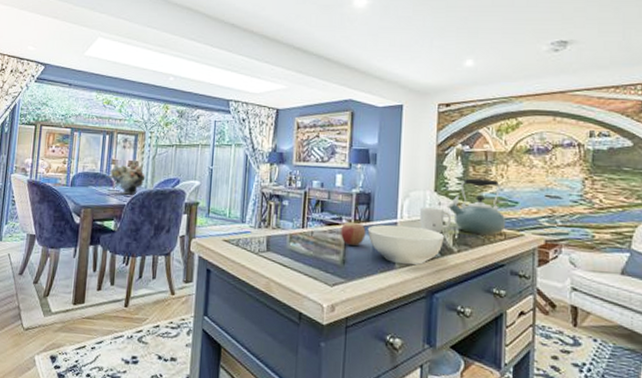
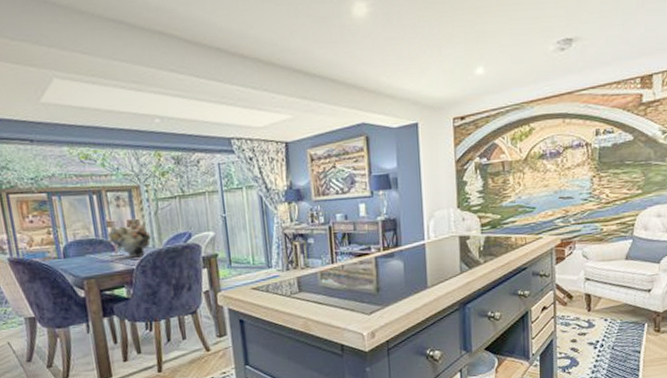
fruit: present [341,220,366,246] -> none [371,248,396,273]
bowl: present [367,224,445,266] -> none [397,245,472,283]
mug: present [420,207,452,234] -> none [446,224,476,248]
kettle: present [446,178,506,236] -> none [470,188,526,244]

